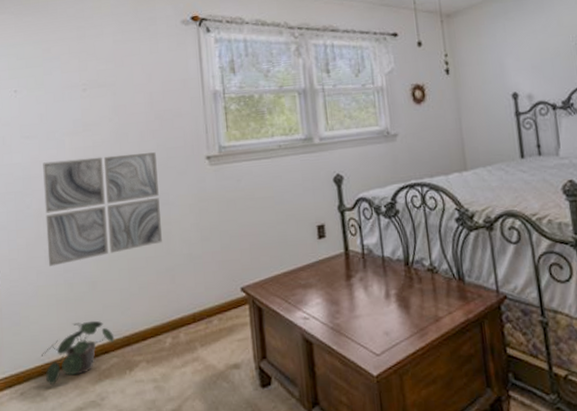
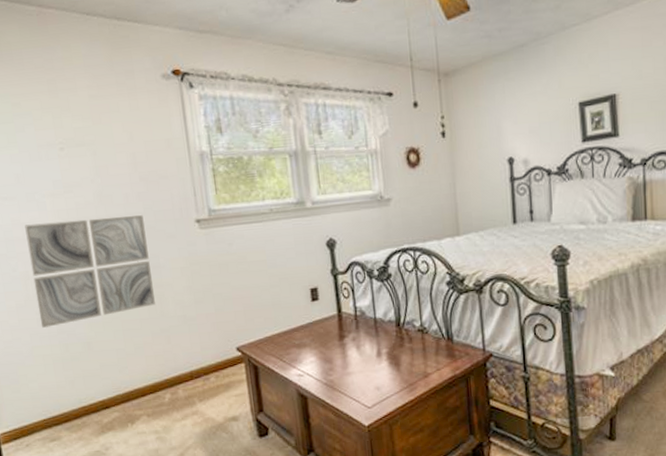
potted plant: present [42,320,115,385] -> none [43,378,115,437]

